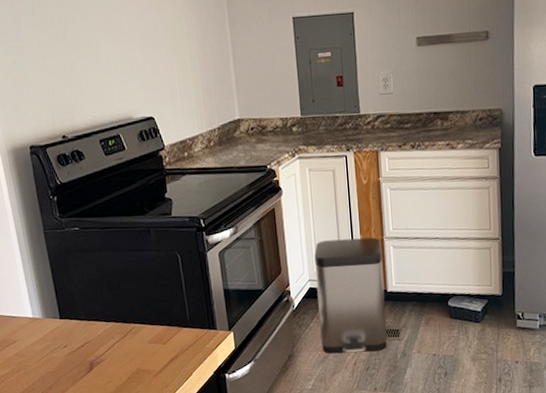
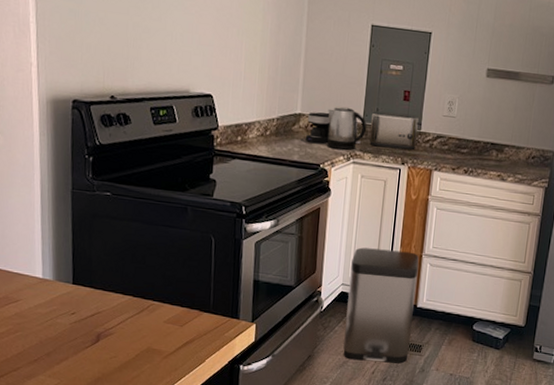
coffee maker: none [244,113,272,147] -> present [301,112,331,145]
kettle: none [265,104,306,148] -> present [327,106,367,150]
toaster: none [309,98,360,138] -> present [369,111,422,150]

